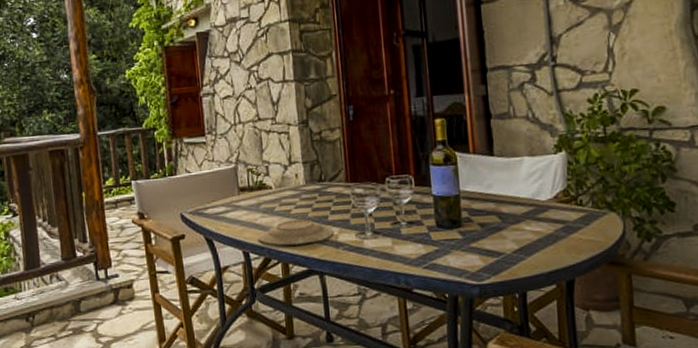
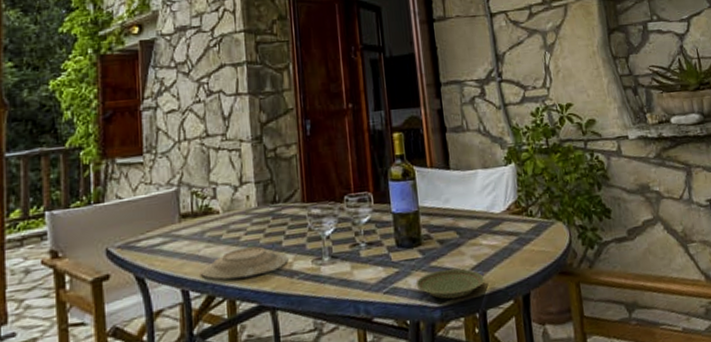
plate: none [455,251,527,278] -> present [415,269,485,299]

